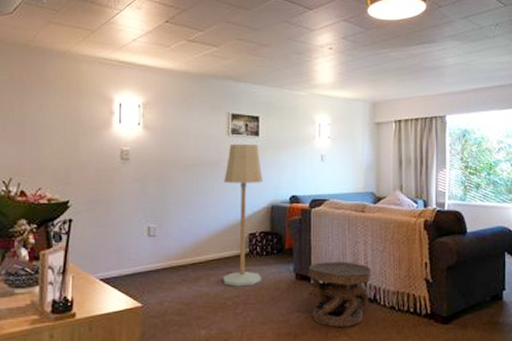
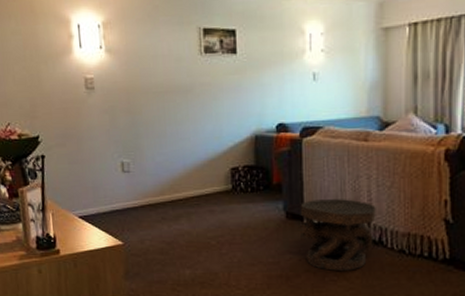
floor lamp: present [223,143,263,287] -> none [199,63,247,226]

